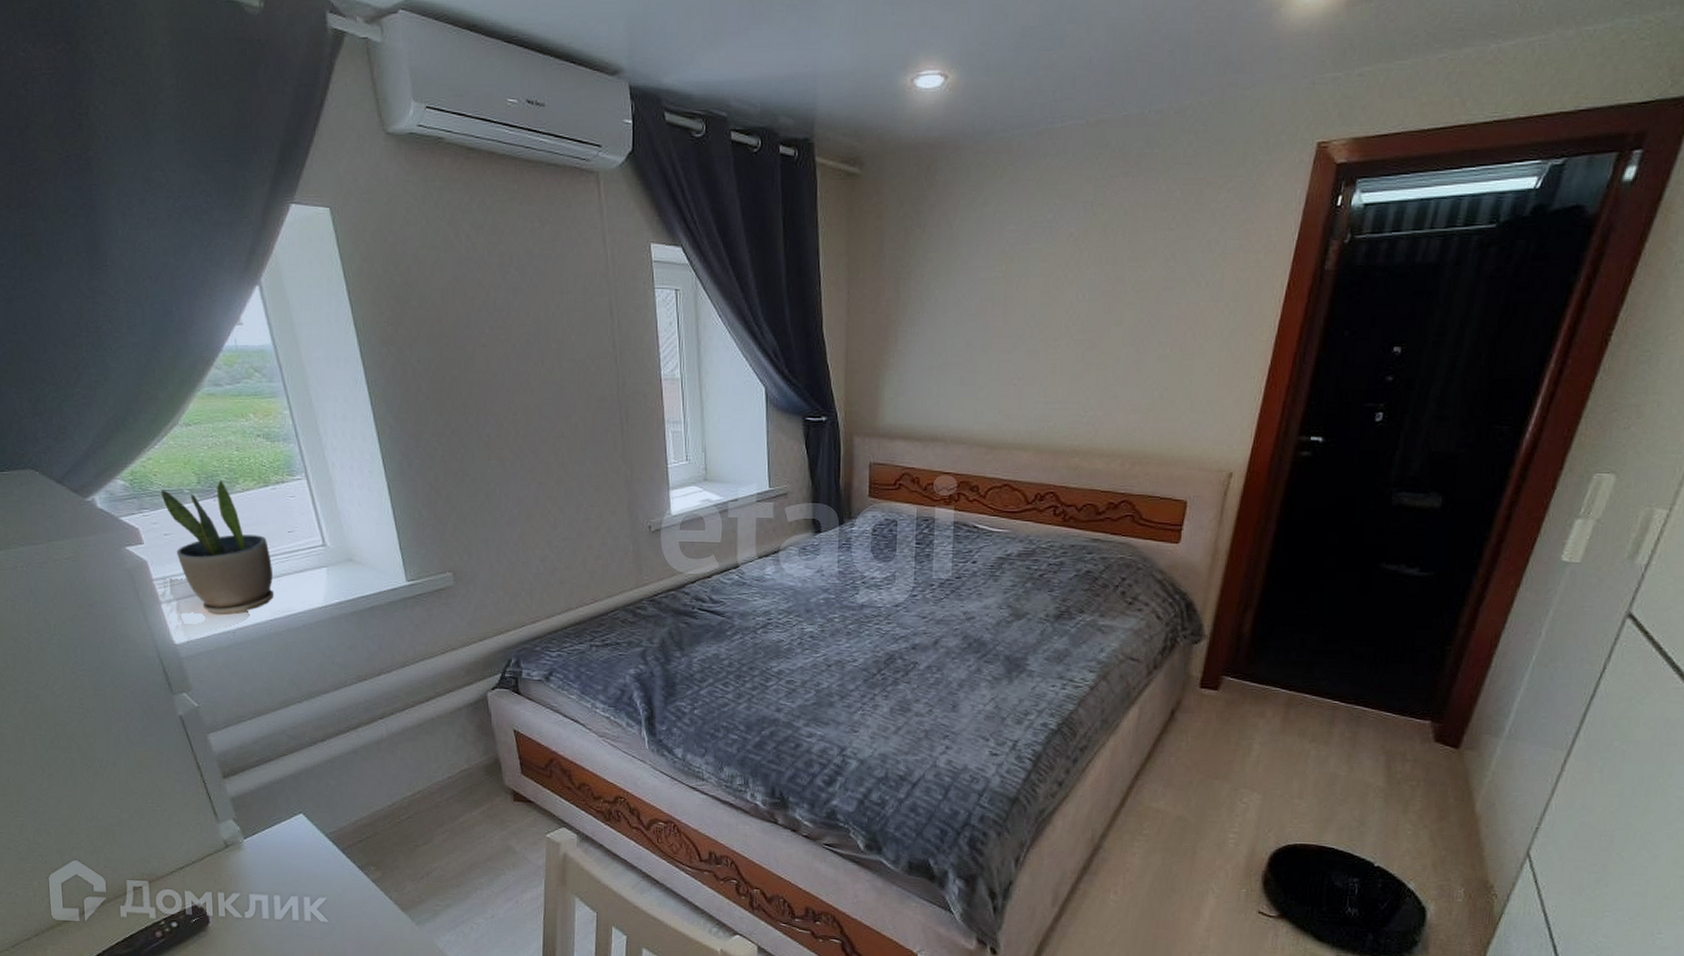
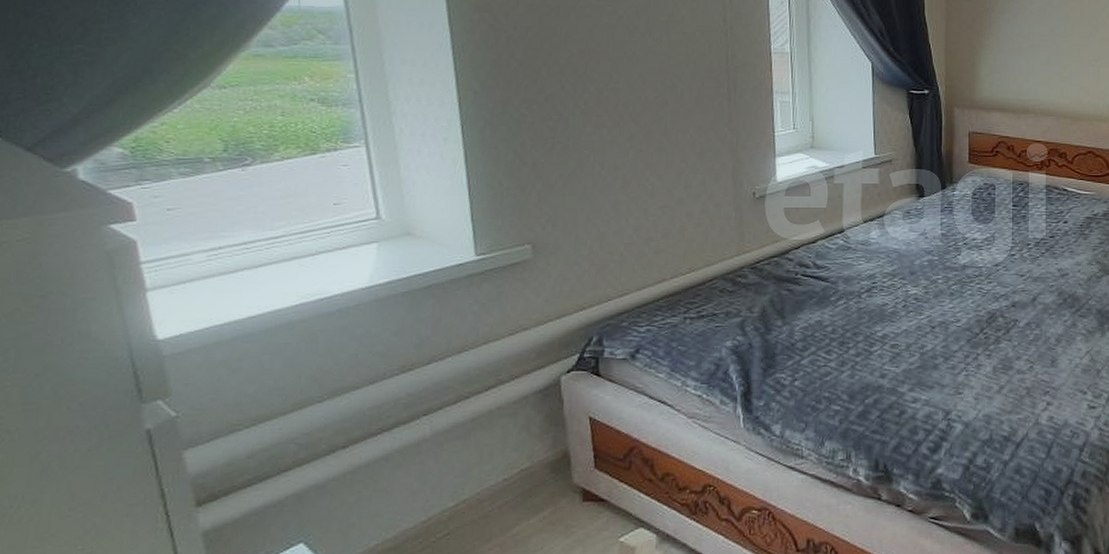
potted plant: present [160,480,275,614] -> none [171,147,308,301]

